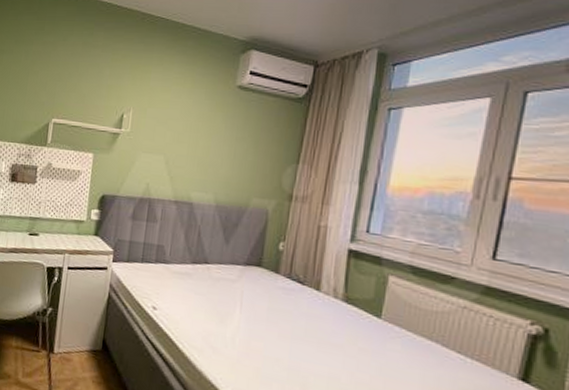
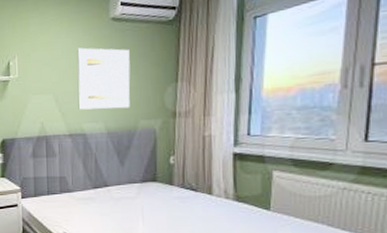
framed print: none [189,111,252,183] -> present [77,47,130,110]

